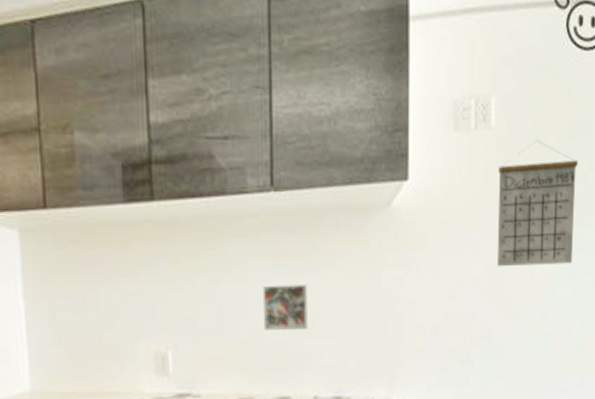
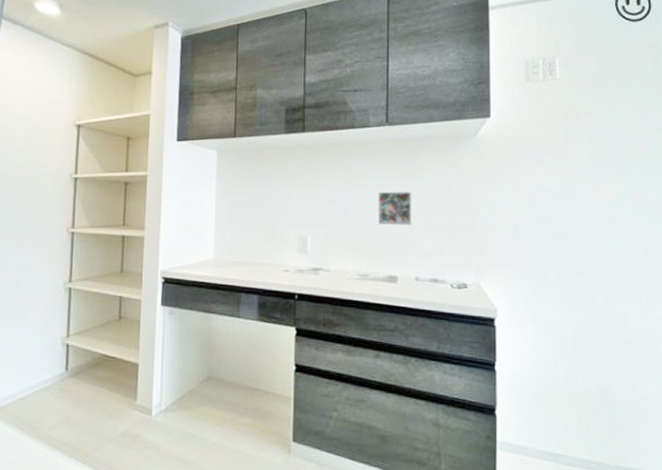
calendar: present [496,140,578,267] -> none [564,87,635,183]

